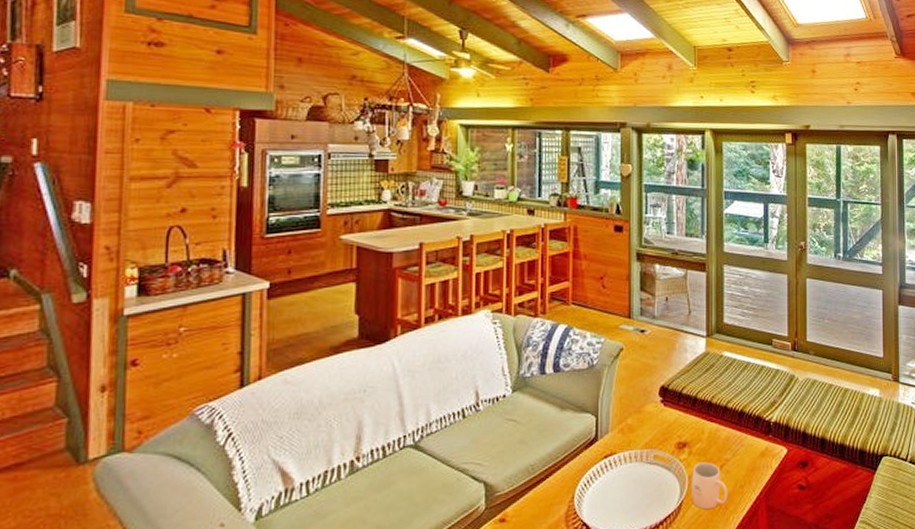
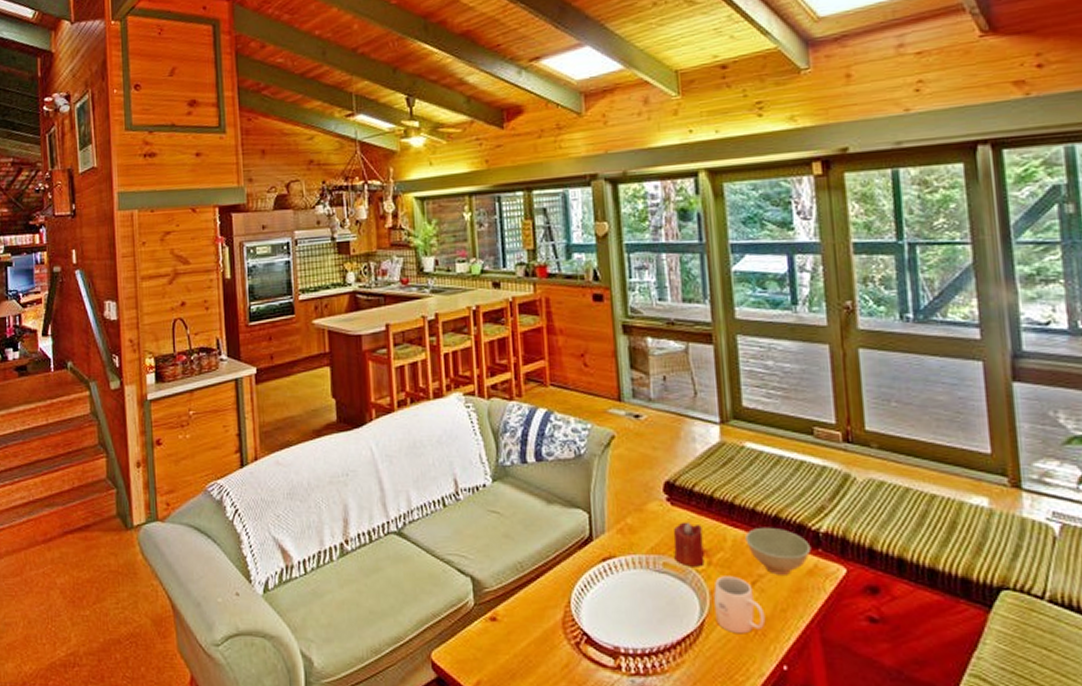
candle: none [663,419,686,458] -> present [673,522,705,567]
bowl: none [718,420,765,458] -> present [745,527,811,575]

